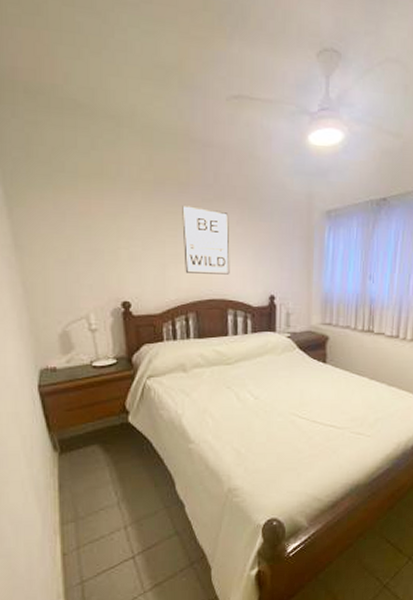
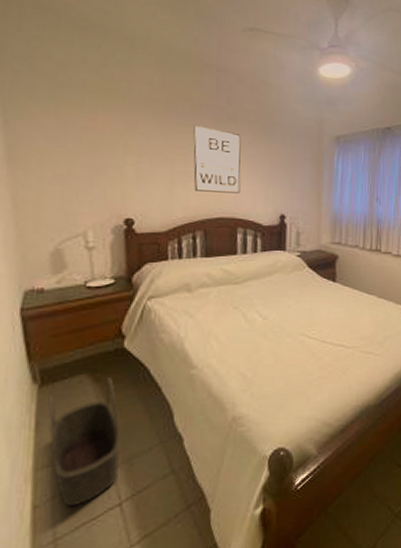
basket: none [68,449,131,557] -> present [48,378,121,507]

